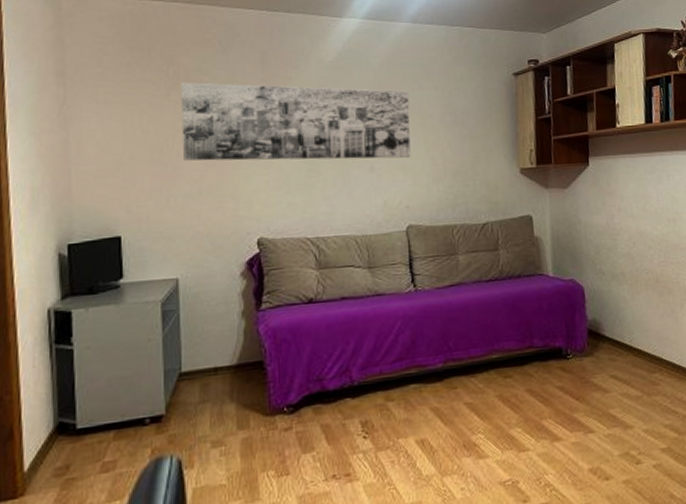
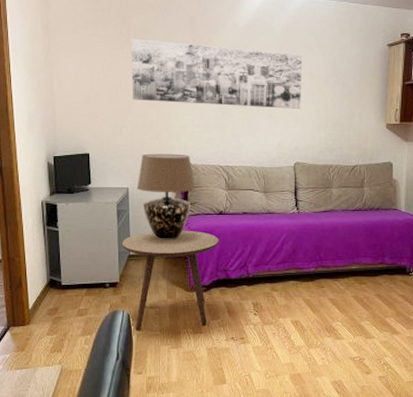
side table: none [169,329,310,484] -> present [122,230,219,331]
table lamp: none [190,226,275,347] -> present [137,153,196,240]

